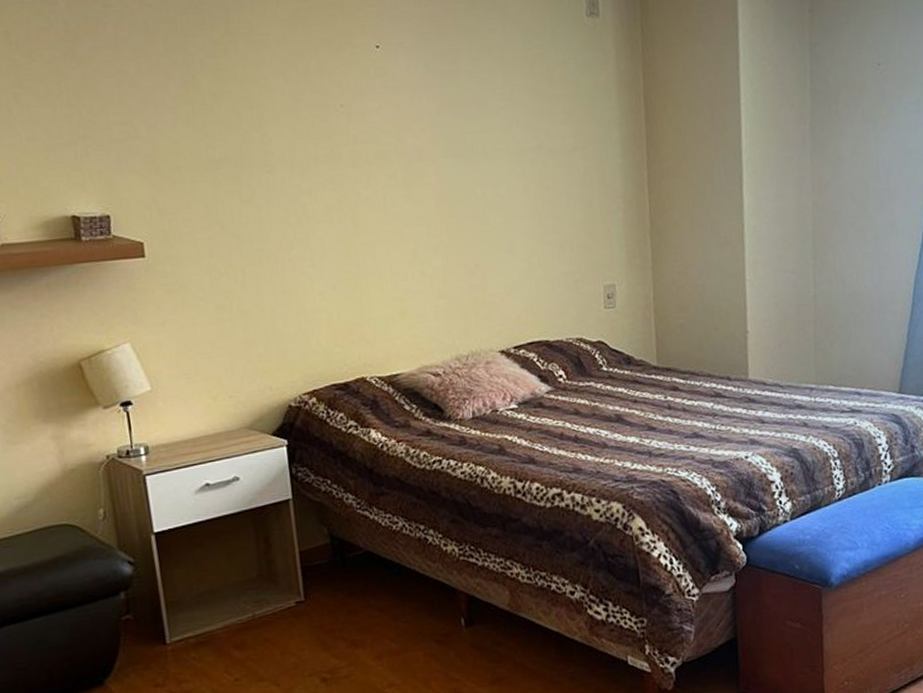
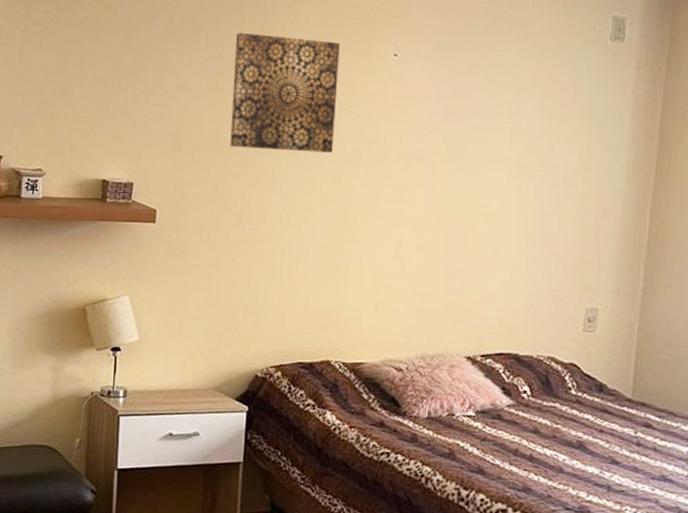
wall art: none [198,33,329,163] -> present [230,33,340,154]

